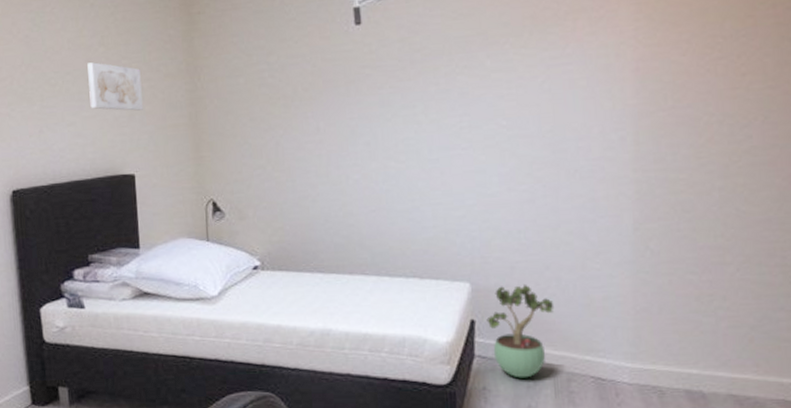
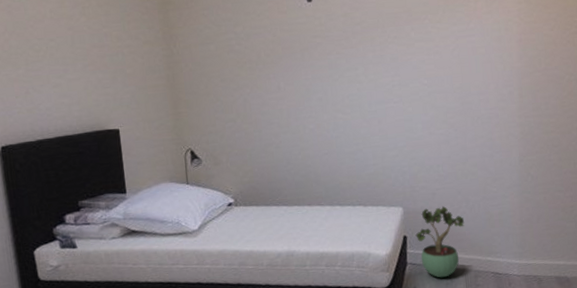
wall art: present [87,62,143,111] -> none [70,30,125,74]

